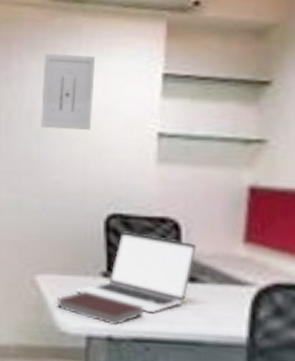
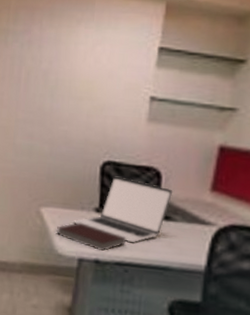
wall art: present [40,53,96,131] -> none [54,22,105,91]

